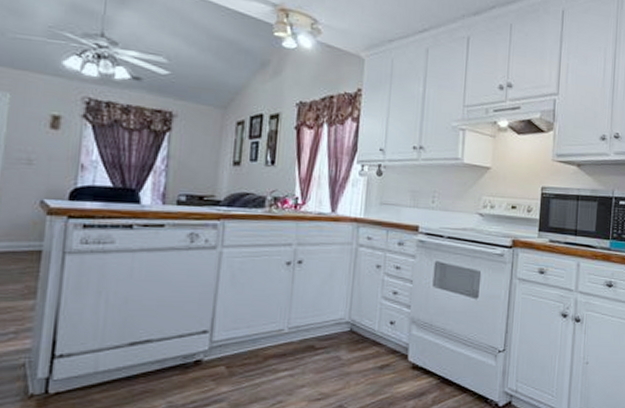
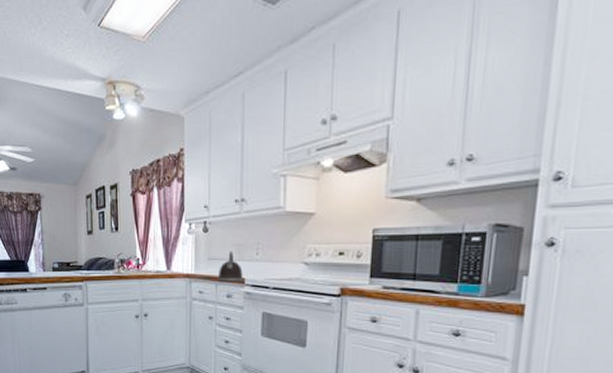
kettle: none [389,196,418,230] -> present [217,250,244,283]

